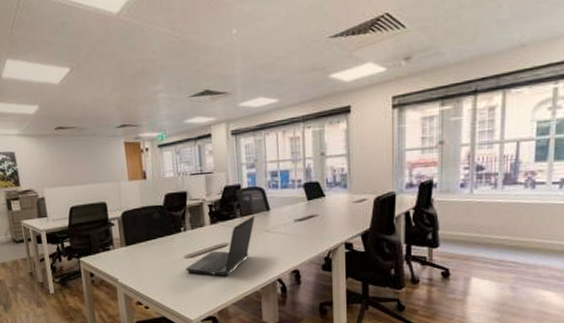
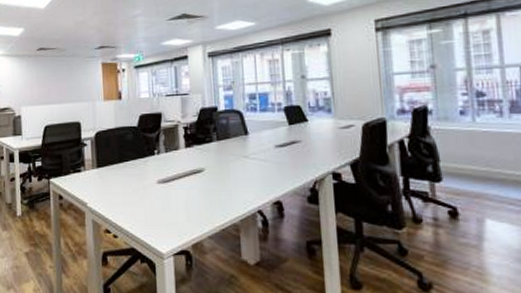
laptop computer: present [186,216,255,276] -> none [158,140,233,204]

